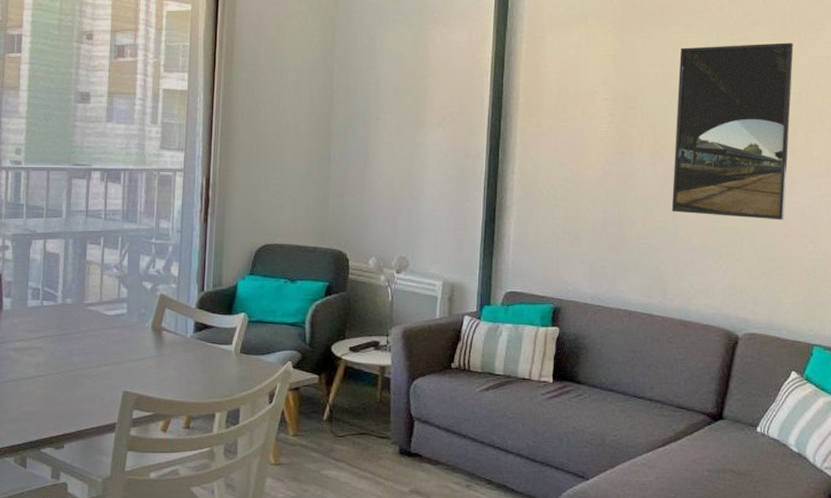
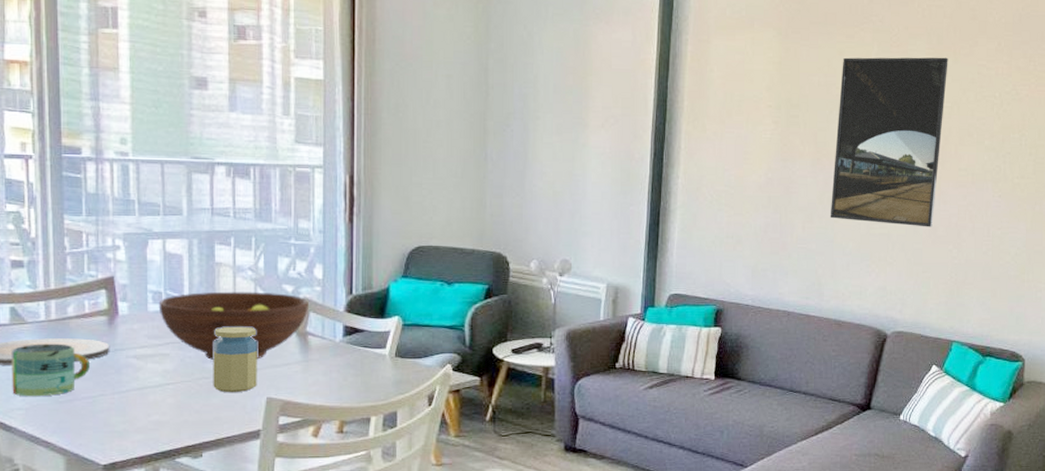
fruit bowl: none [36,288,165,354] -> present [158,291,309,360]
jar: none [77,321,118,386] -> present [213,326,257,393]

